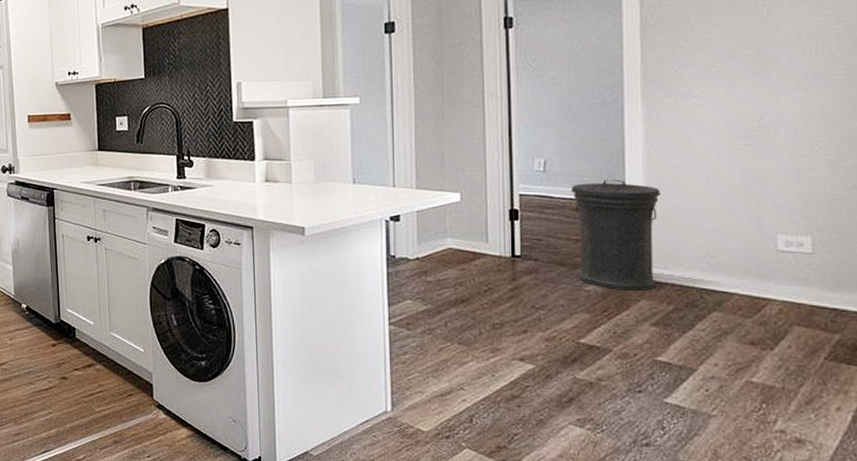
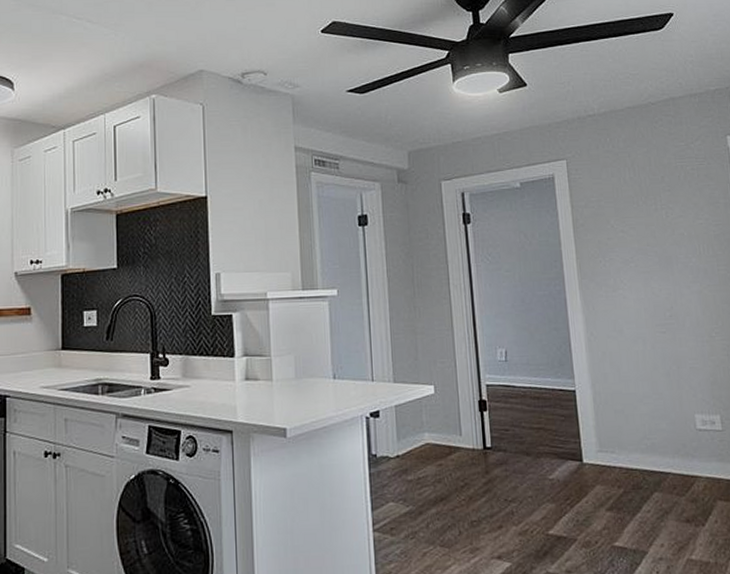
trash can: present [570,179,660,291] -> none [529,367,607,477]

